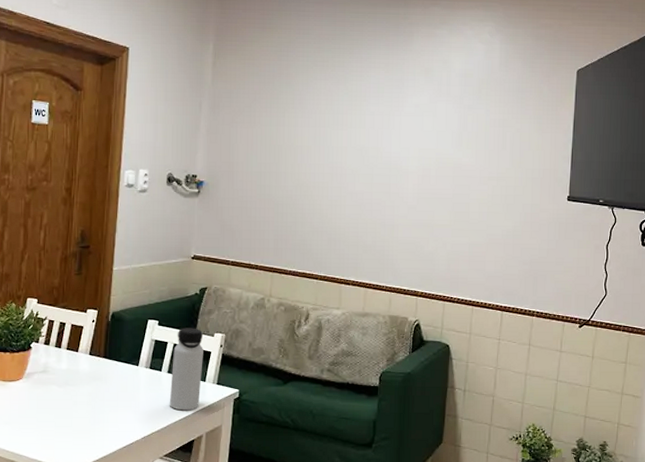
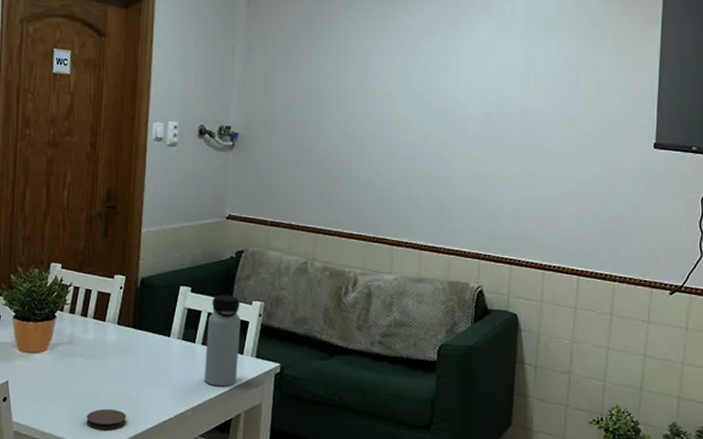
coaster: none [59,432,96,452] -> present [86,409,126,430]

